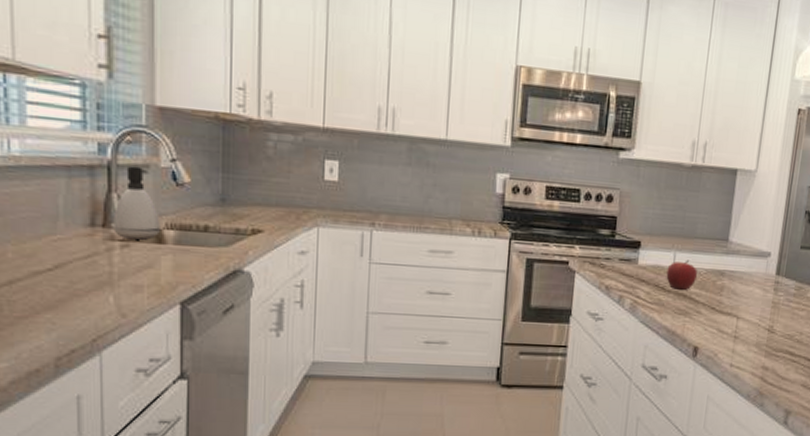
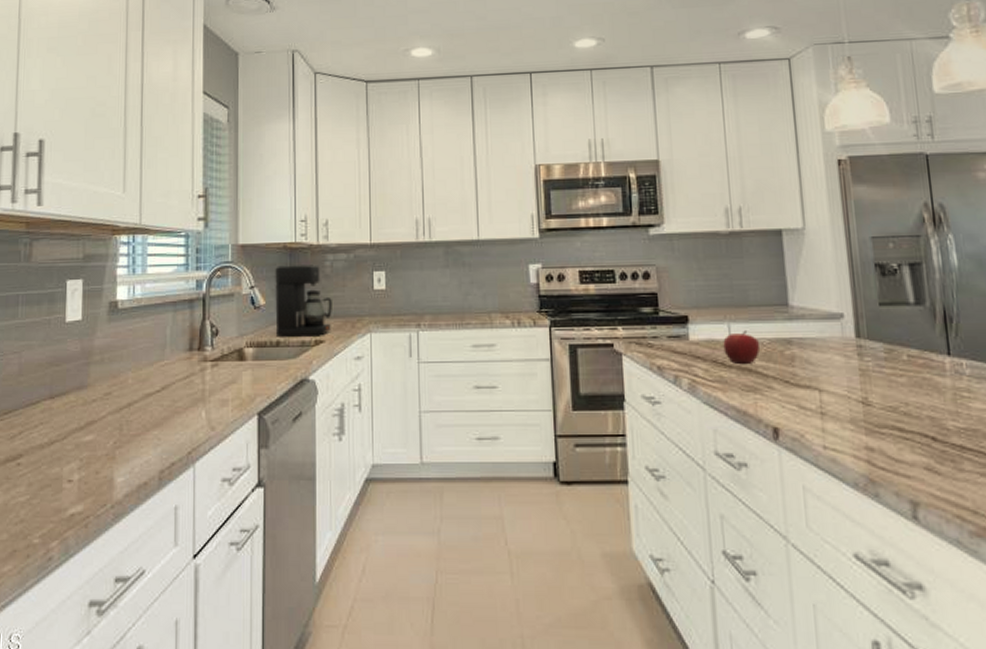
soap dispenser: present [113,166,160,241] -> none [206,296,241,360]
coffee maker: none [203,138,274,225] -> present [275,264,332,337]

